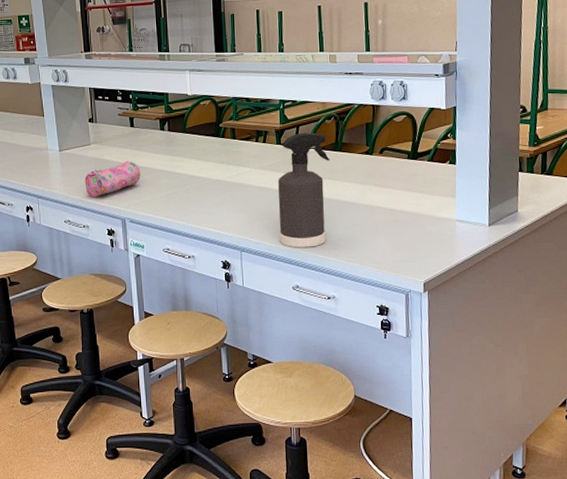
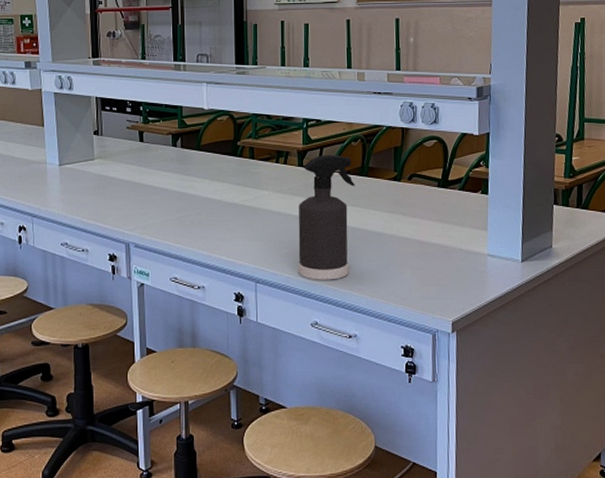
pencil case: present [85,161,141,198] -> none [86,179,149,218]

